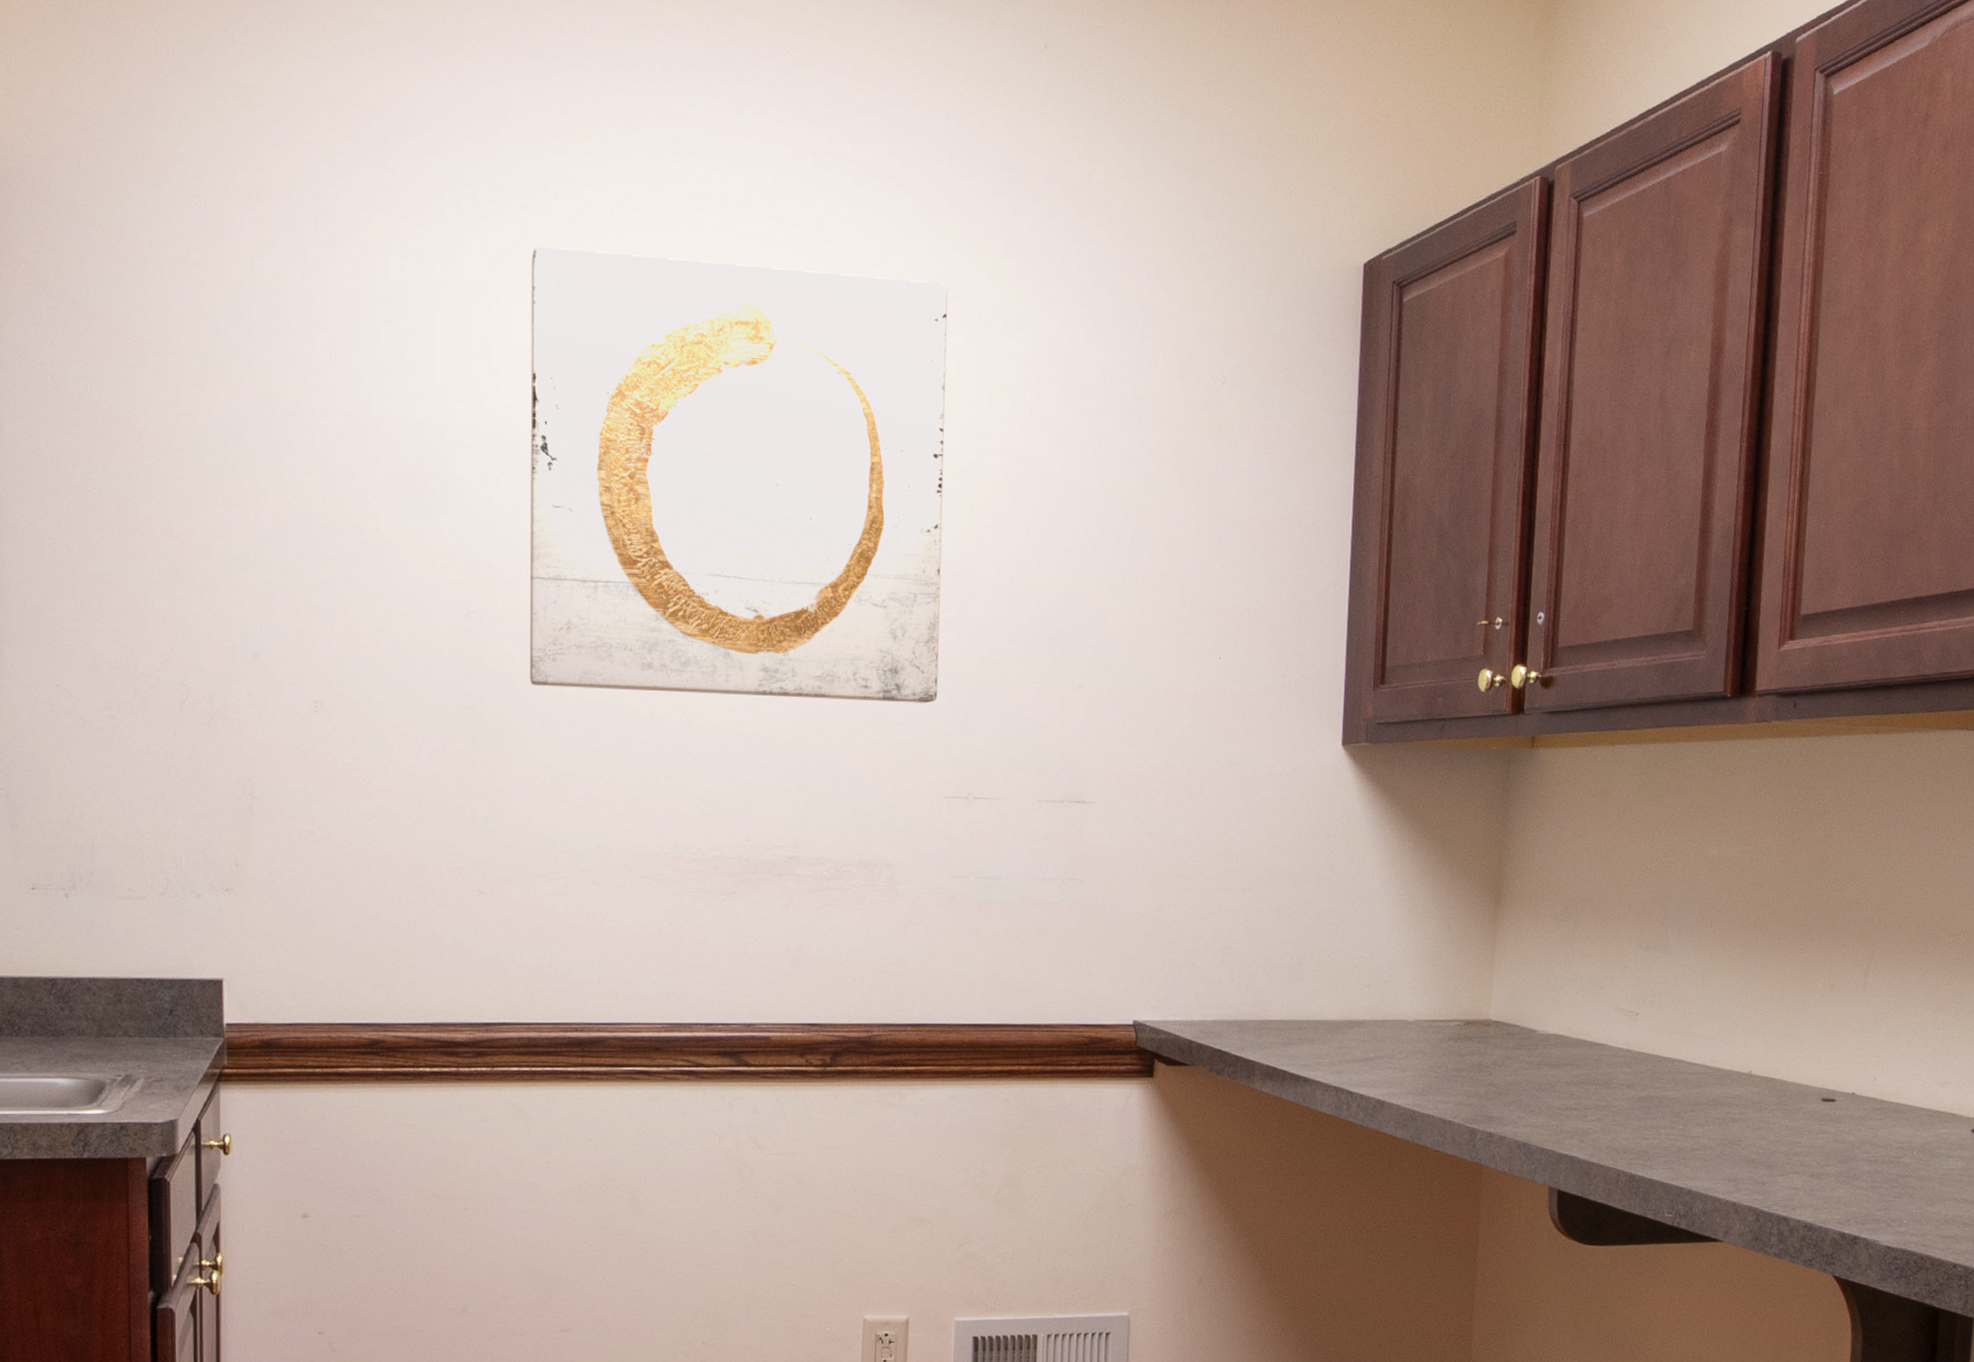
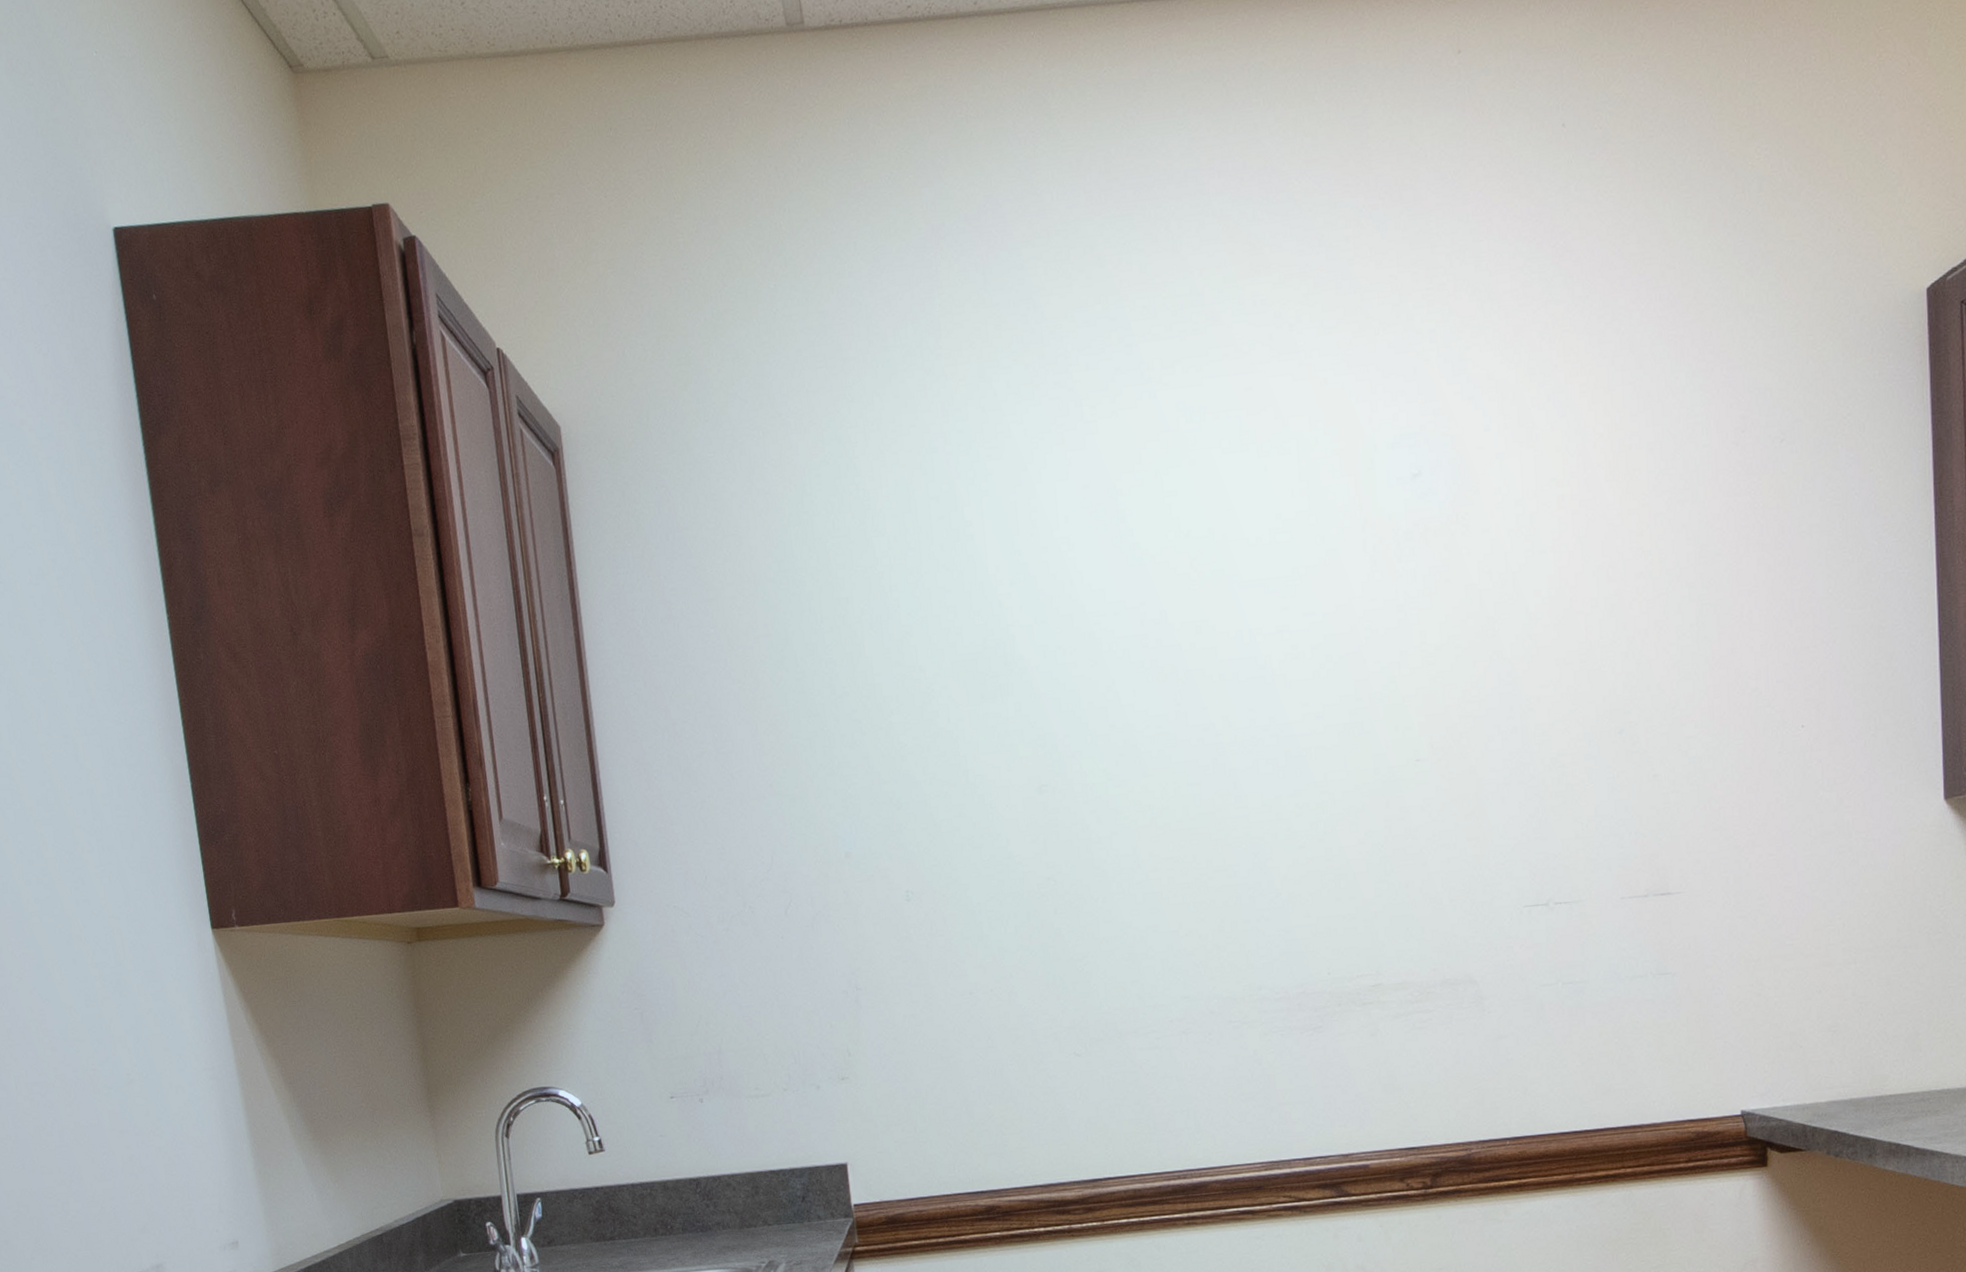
wall art: present [529,246,948,704] -> none [1068,387,1508,849]

